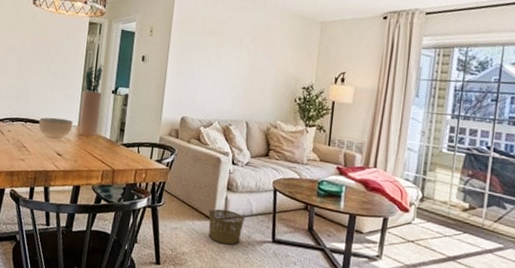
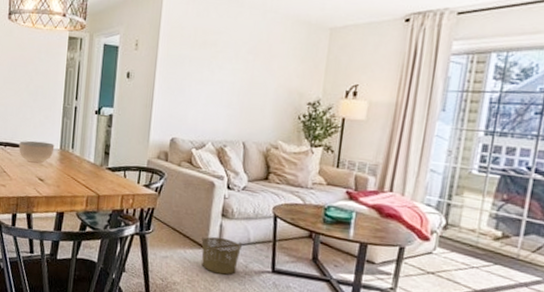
vase: present [78,63,104,137] -> none [60,81,86,161]

